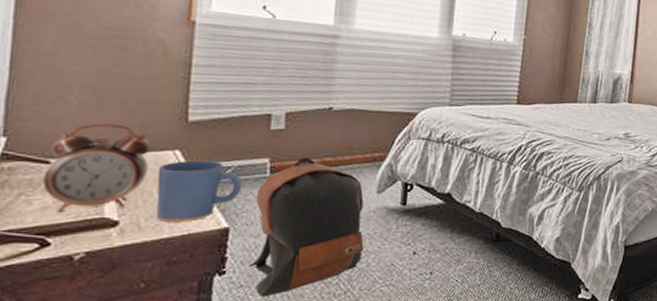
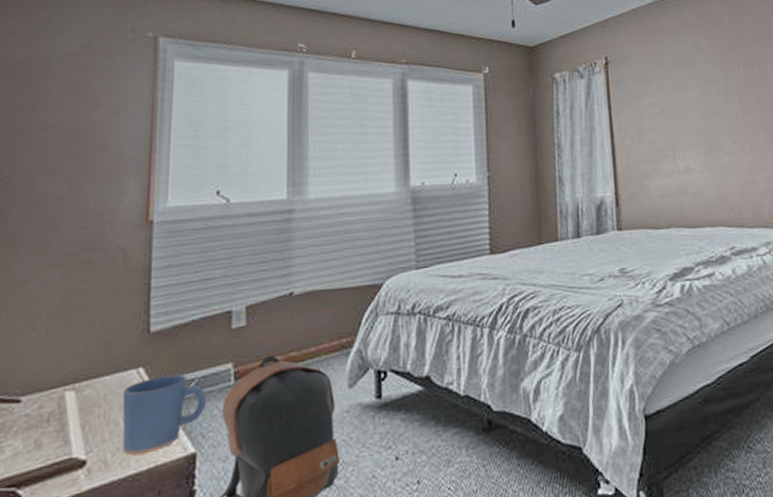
alarm clock: present [43,123,151,212] -> none [14,347,116,458]

